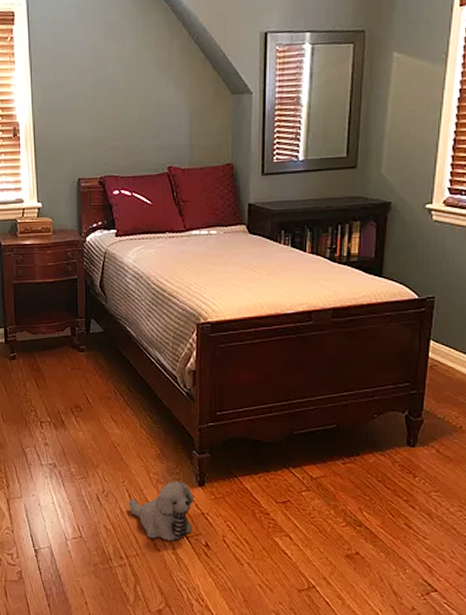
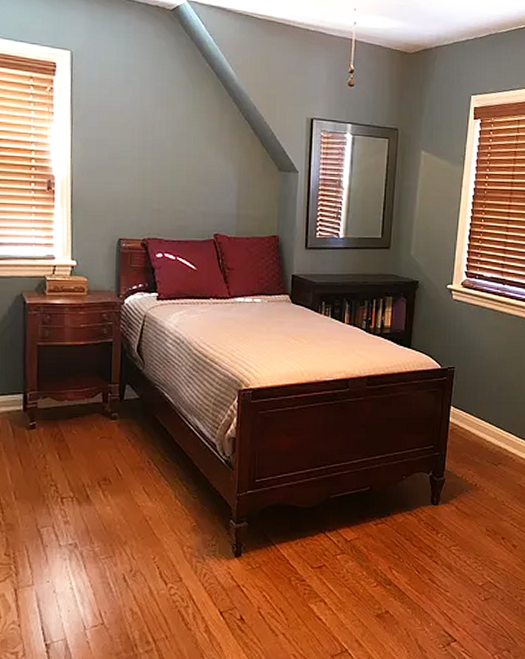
plush toy: present [128,481,195,542] -> none [159,553,230,619]

